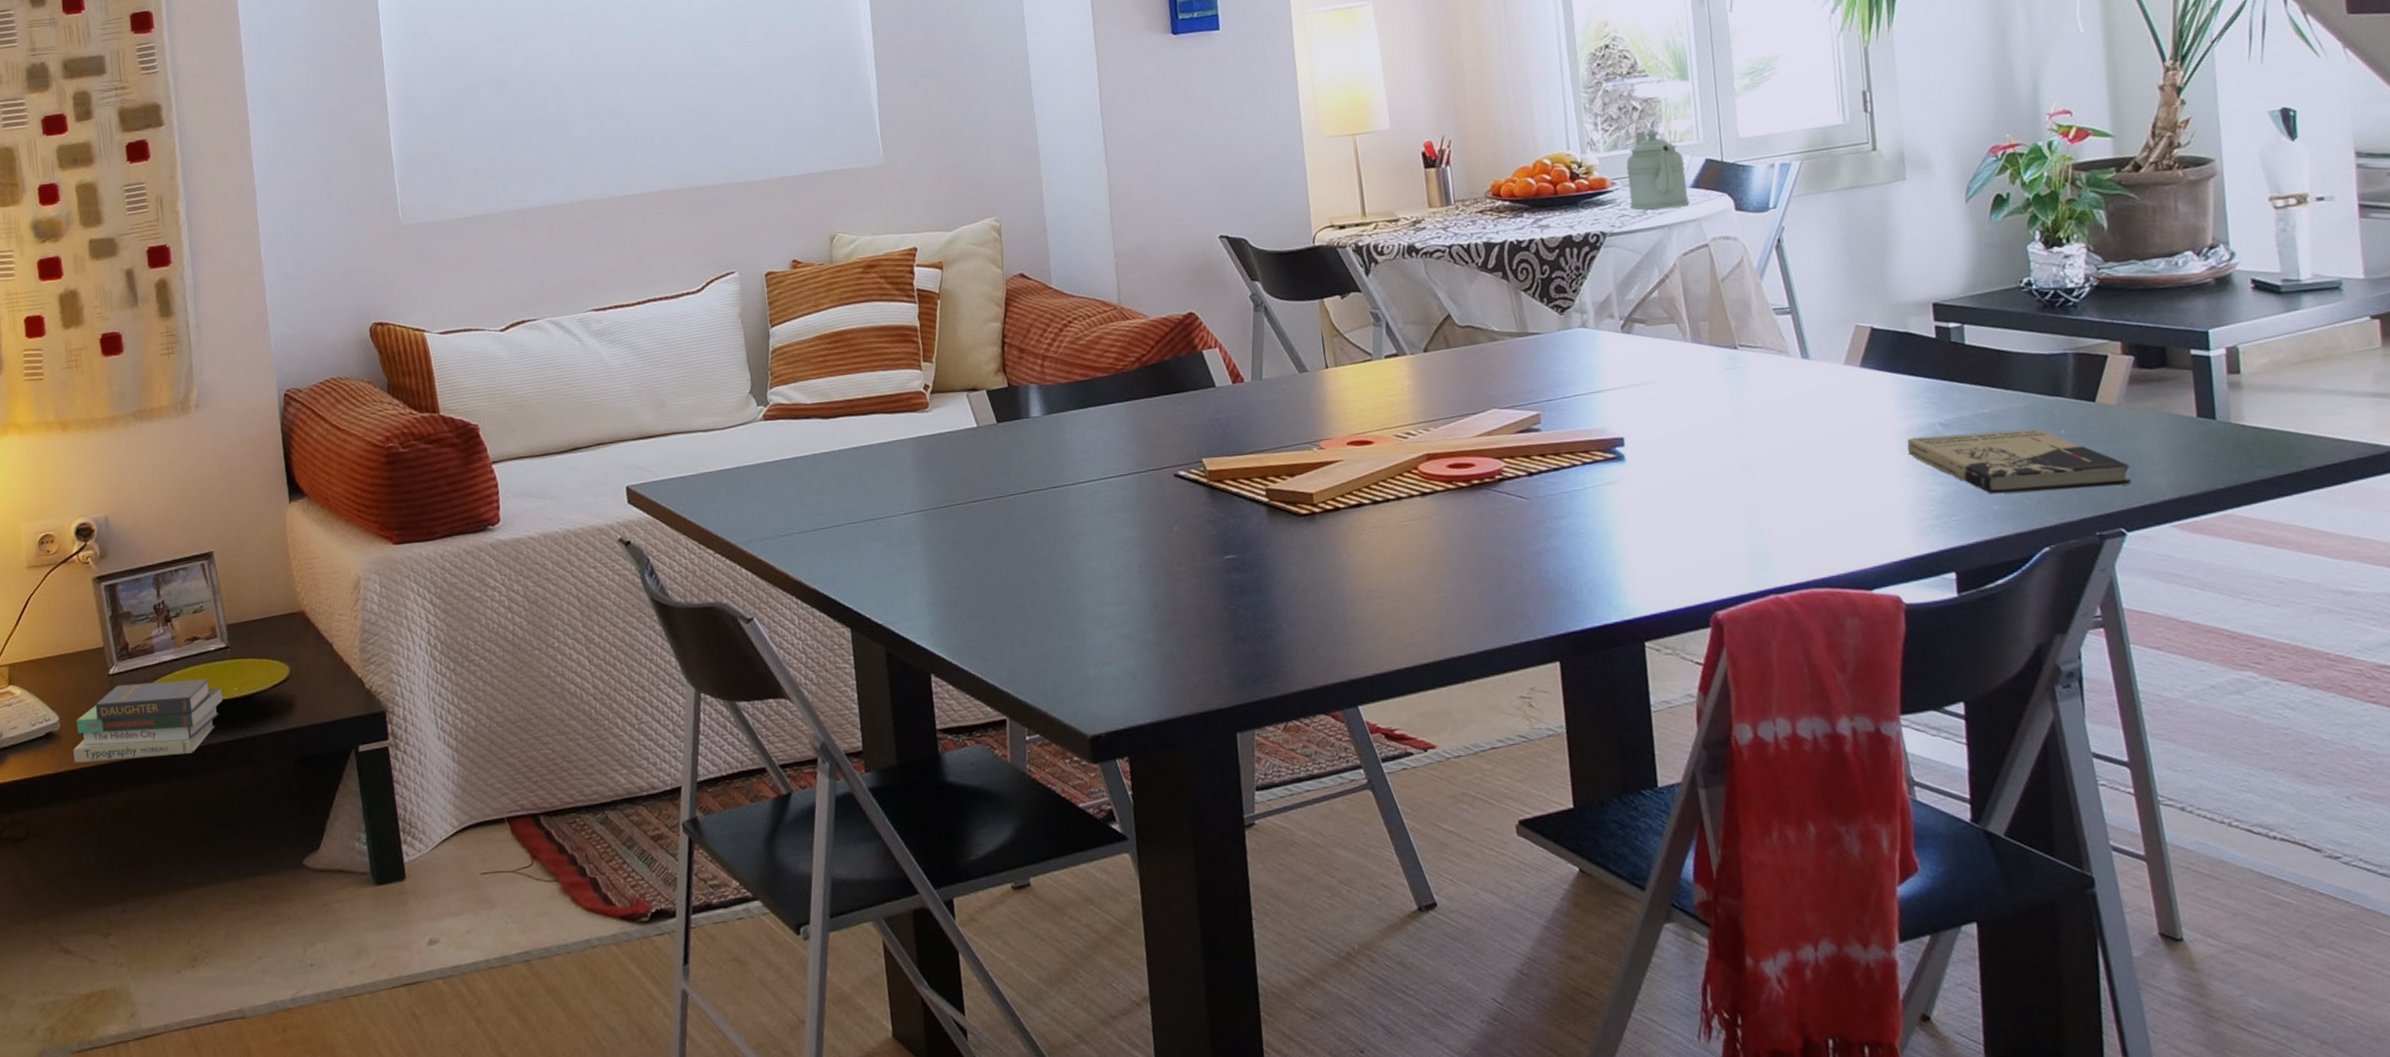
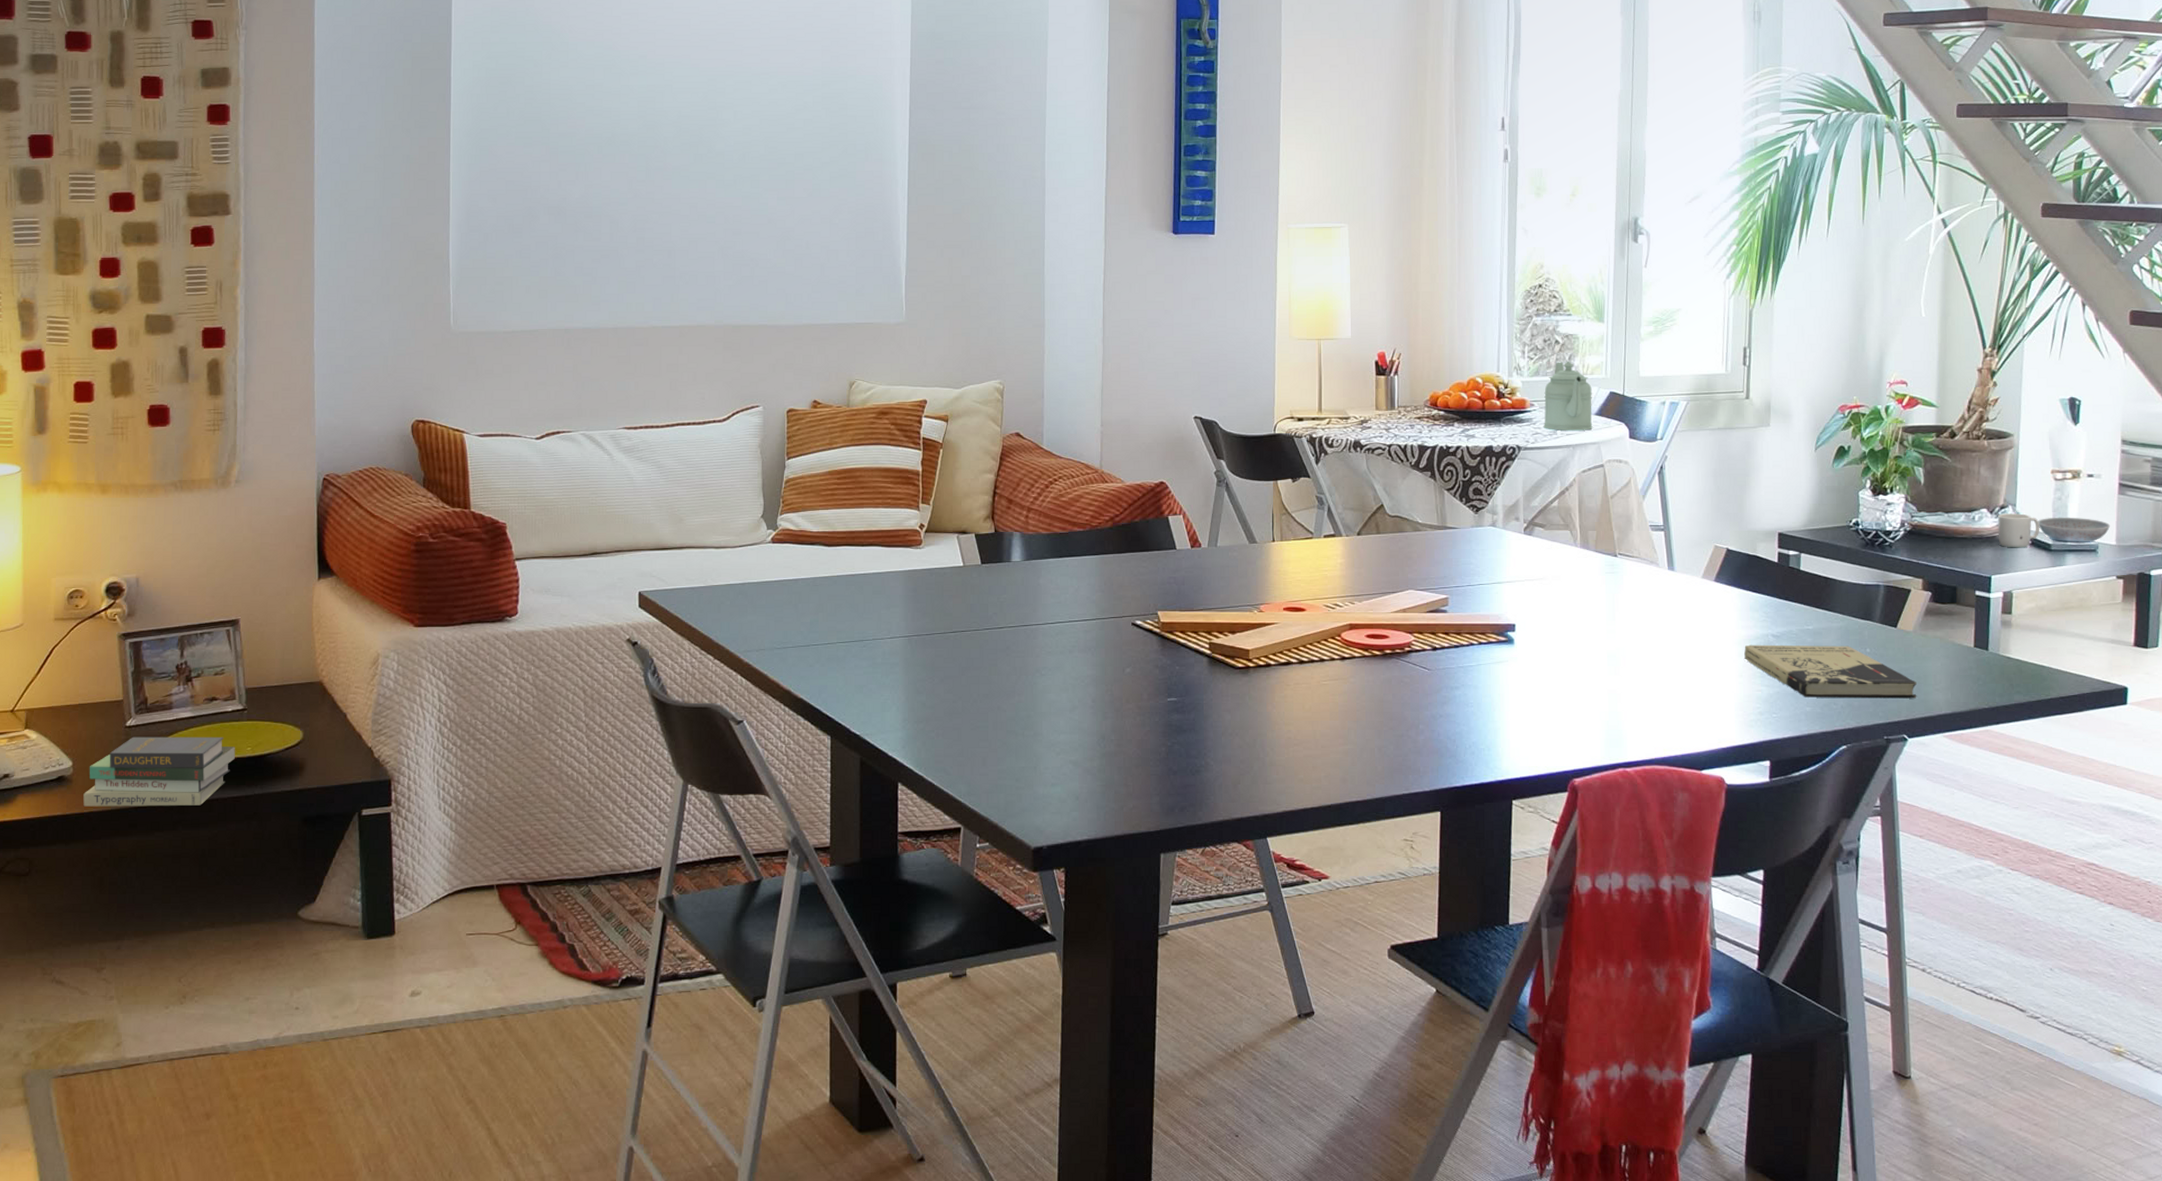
mug: none [2206,252,2264,295] -> present [1997,513,2040,548]
dish: none [2259,250,2355,283] -> present [2038,517,2111,544]

